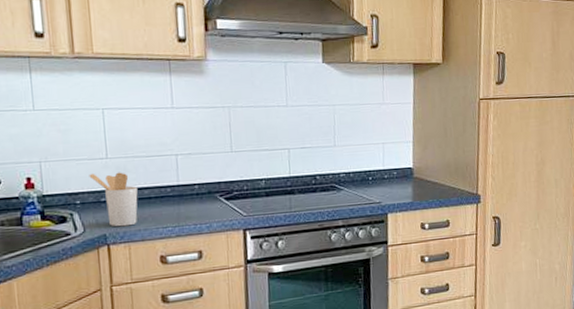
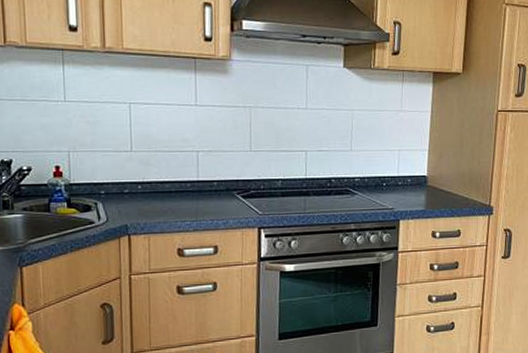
utensil holder: present [89,172,138,227] -> none [114,164,159,218]

